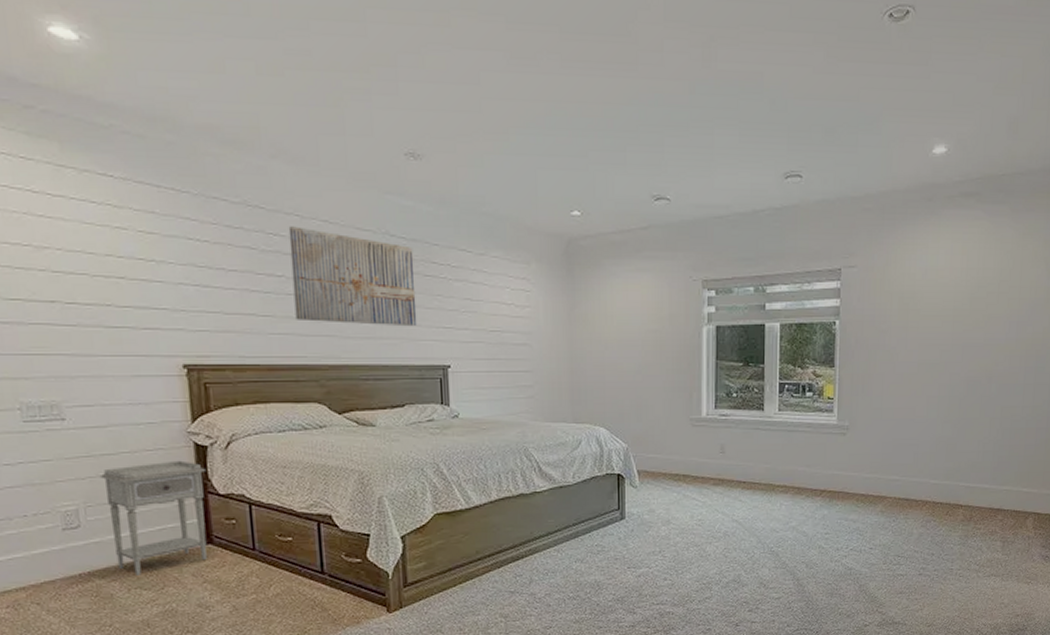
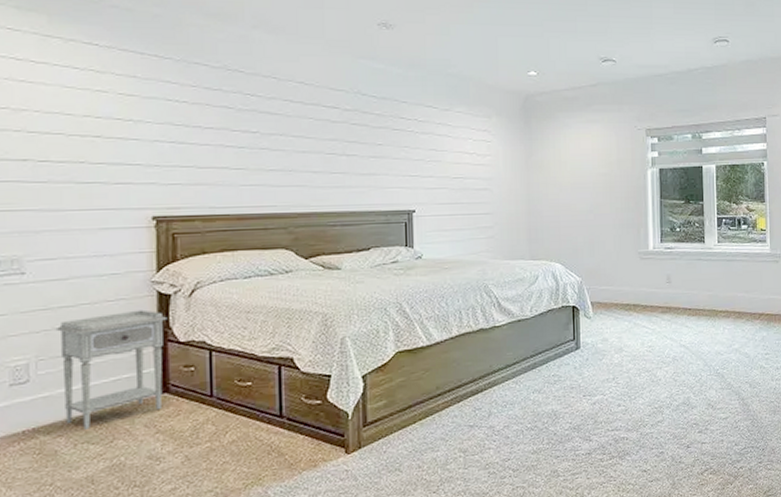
wall art: present [288,226,417,327] -> none [265,88,385,176]

